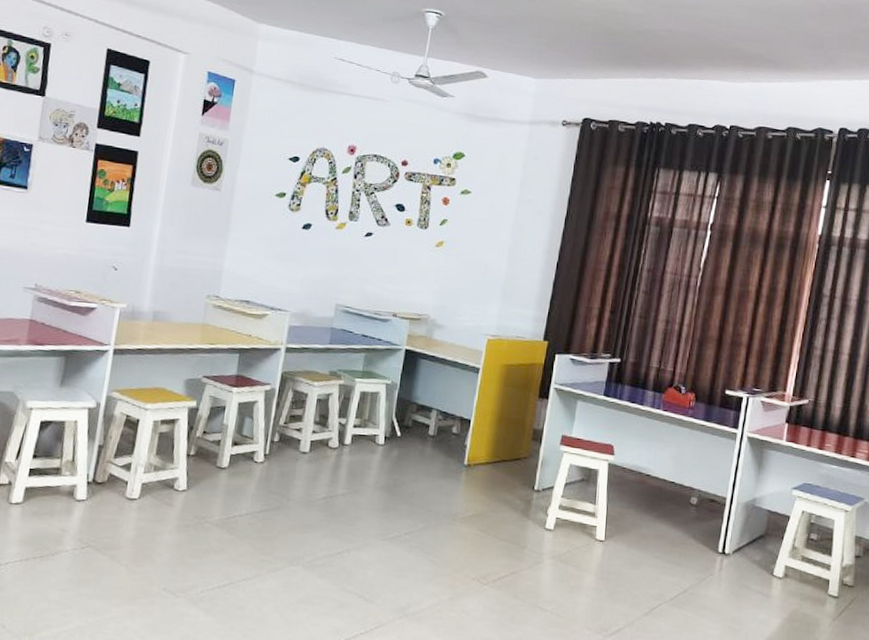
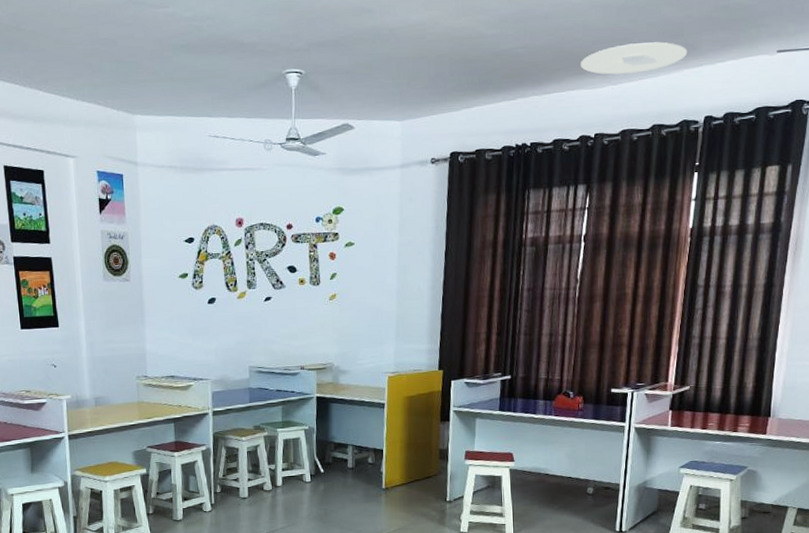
ceiling light: none [722,46,827,76] -> present [581,42,688,75]

